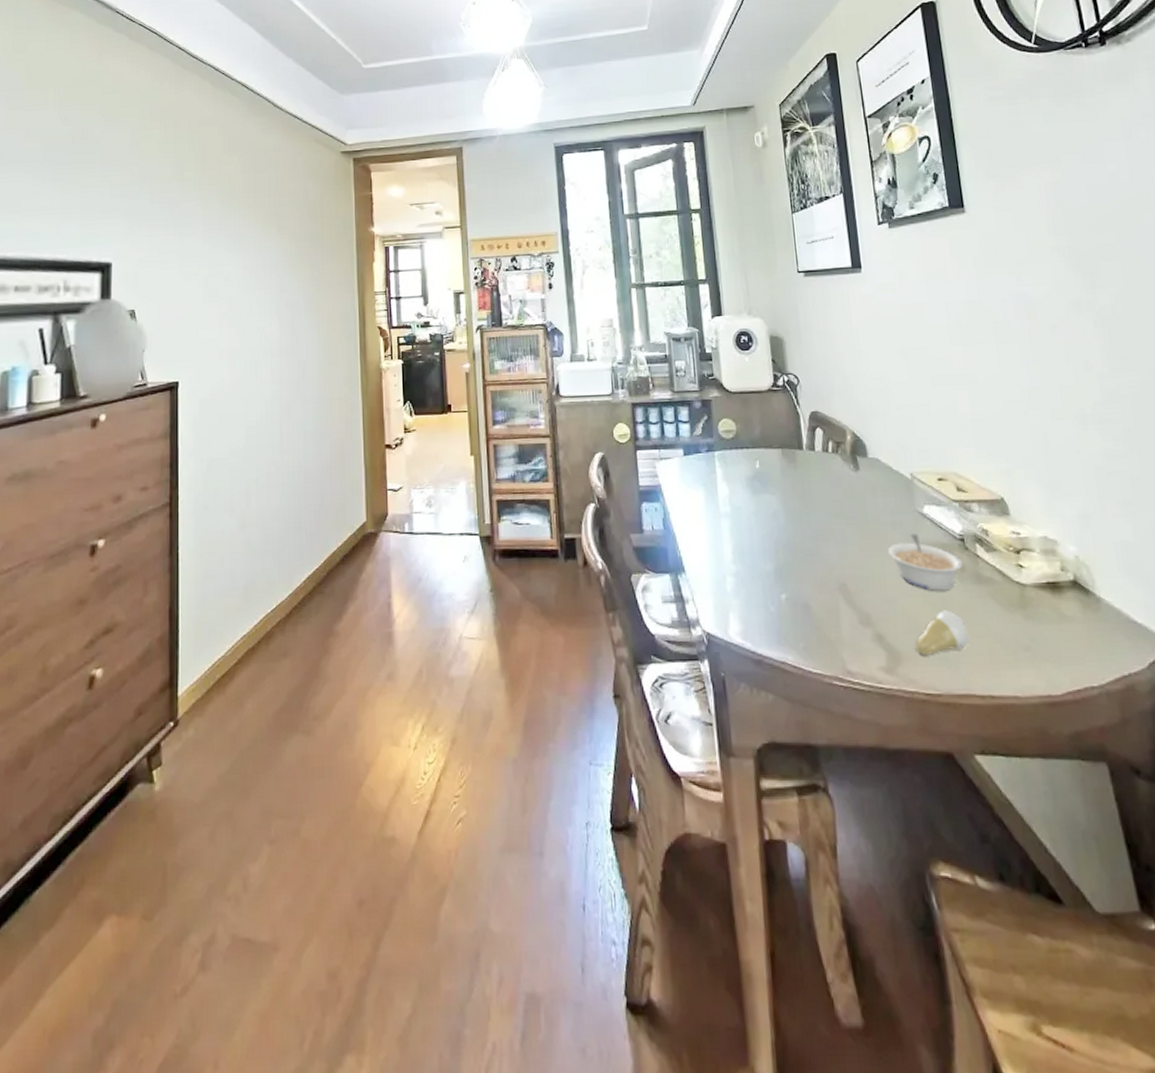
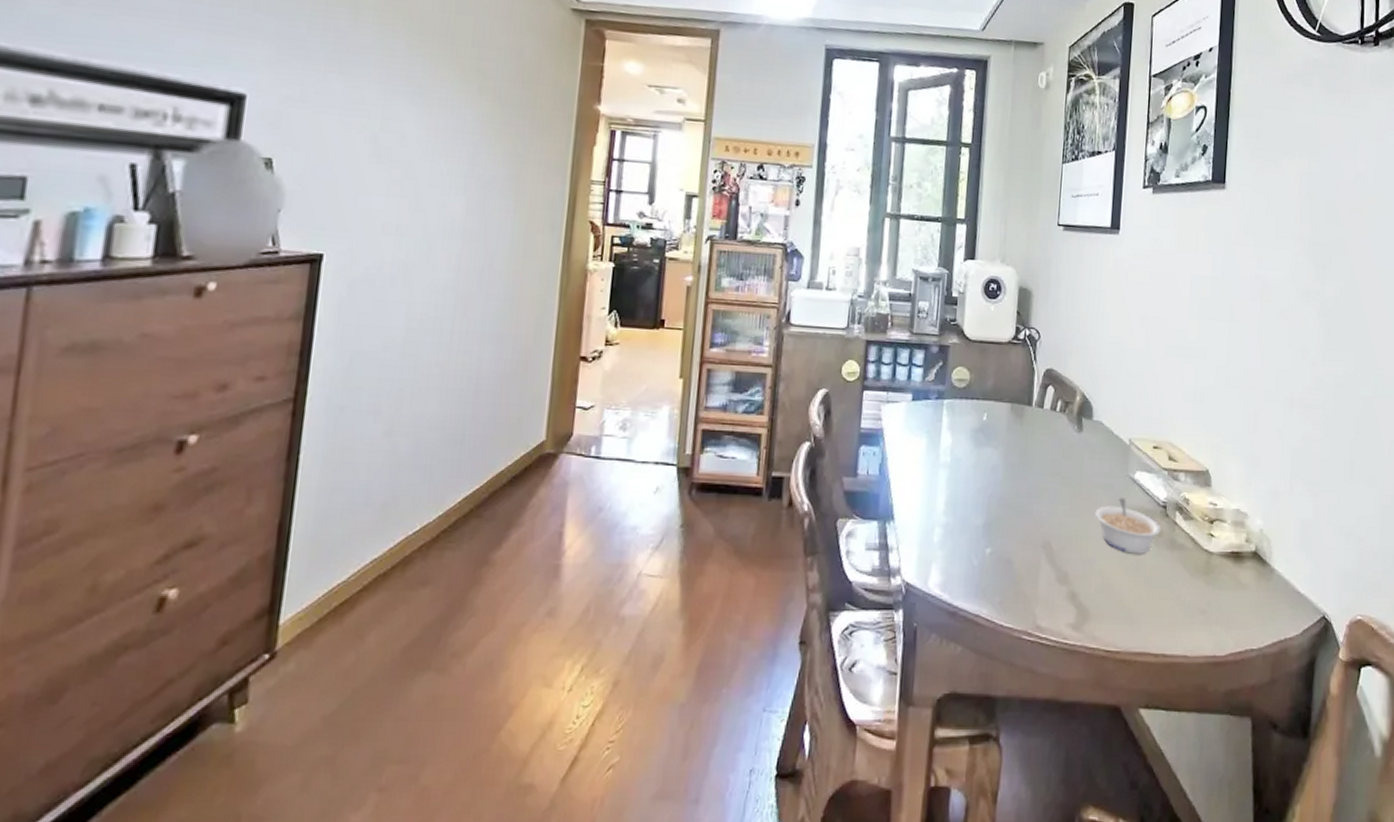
tooth: present [915,610,970,655] -> none [1104,572,1154,614]

